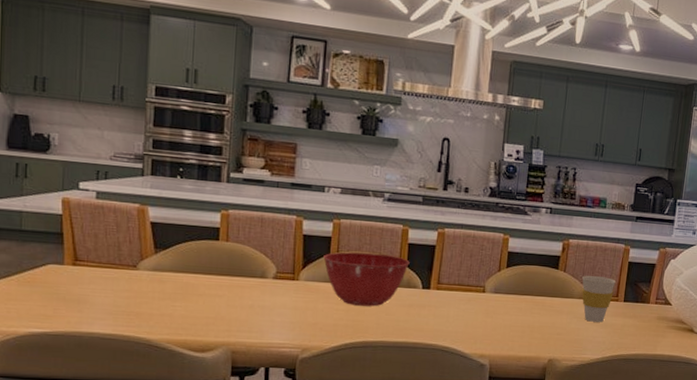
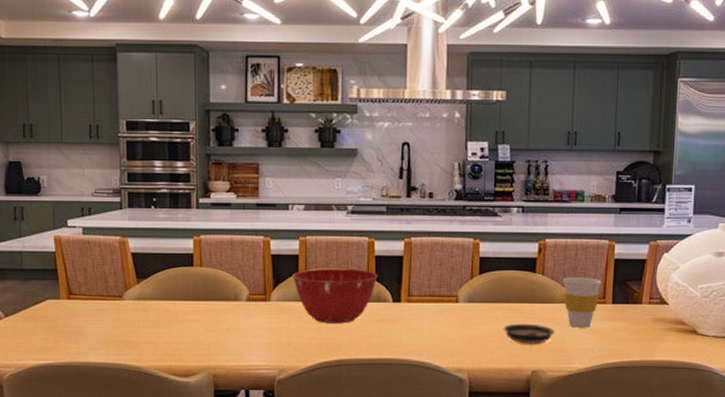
saucer: none [525,315,572,336] -> present [503,323,555,345]

